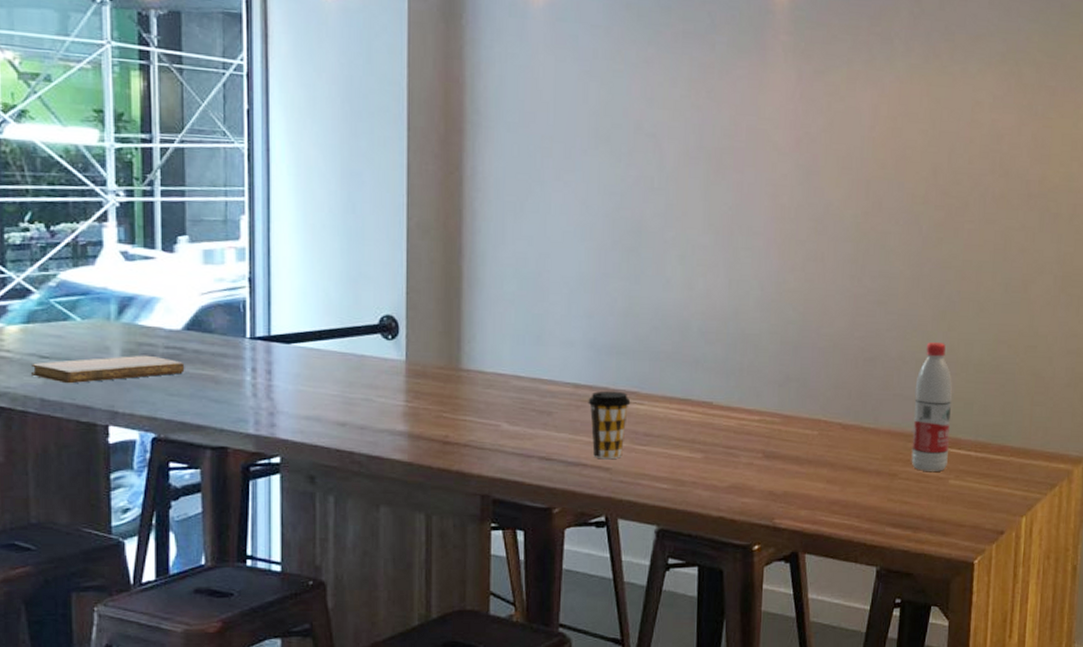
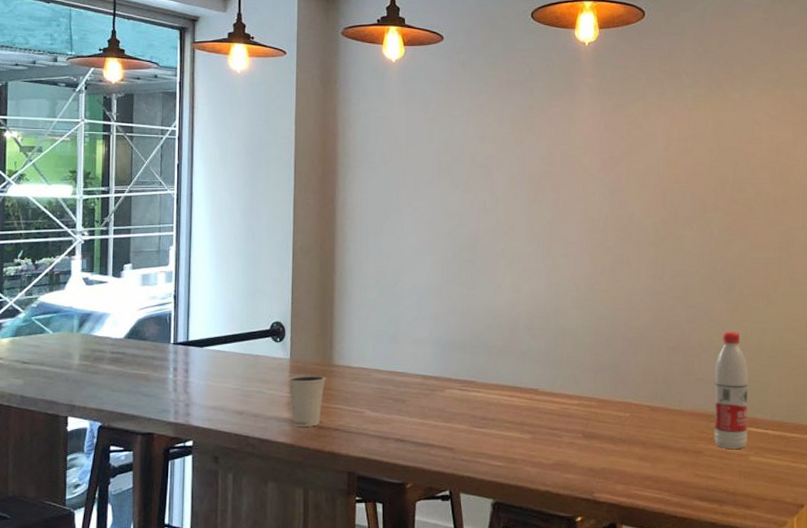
notebook: present [30,355,185,384] -> none [15,359,125,384]
dixie cup: none [402,380,452,442] -> present [287,375,326,427]
coffee cup: present [588,390,631,460] -> none [434,380,470,441]

